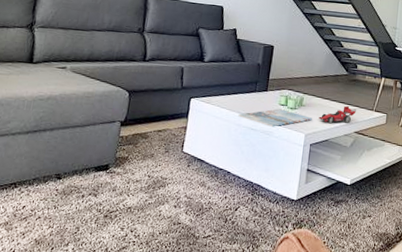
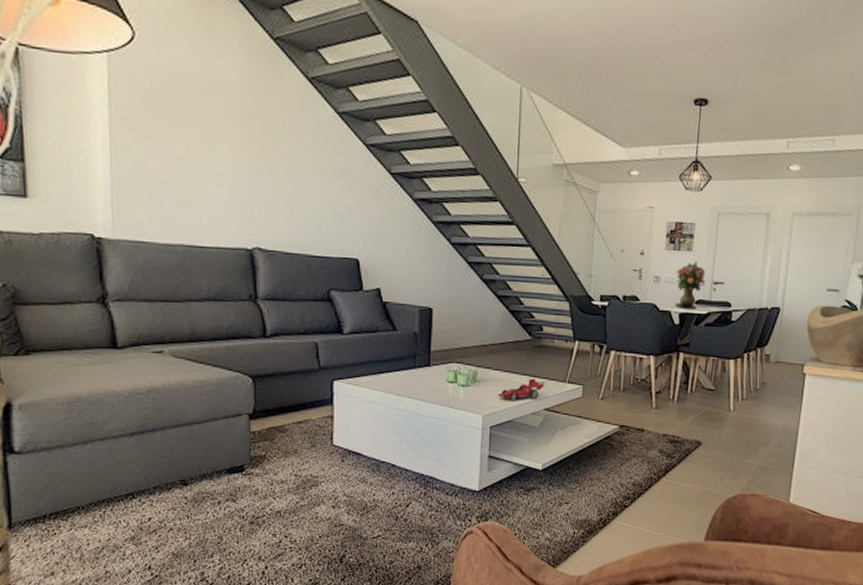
magazine: present [238,109,313,127] -> none [396,387,491,409]

